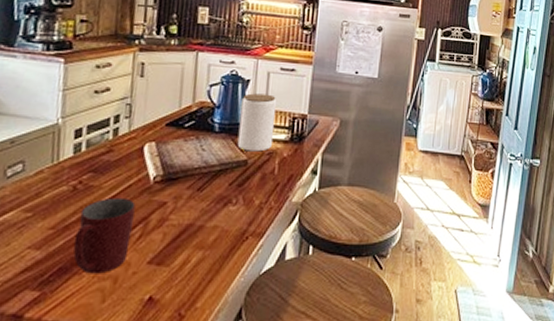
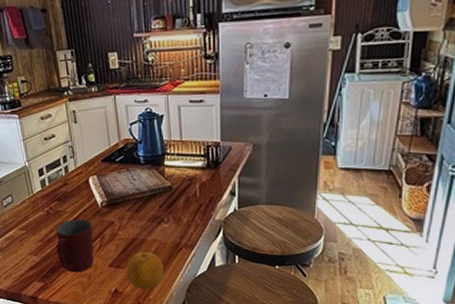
fruit: none [169,242,222,295] -> present [126,251,164,290]
jar: present [237,93,277,152] -> none [159,126,192,179]

